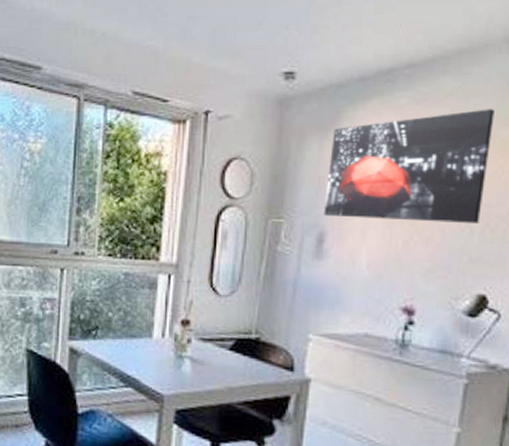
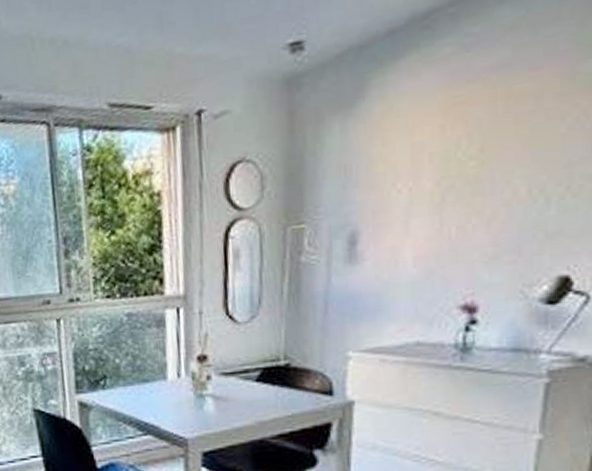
wall art: present [323,109,494,223] -> none [354,37,573,212]

